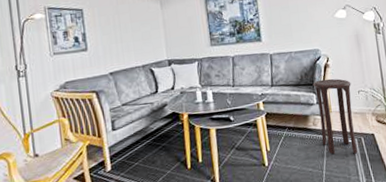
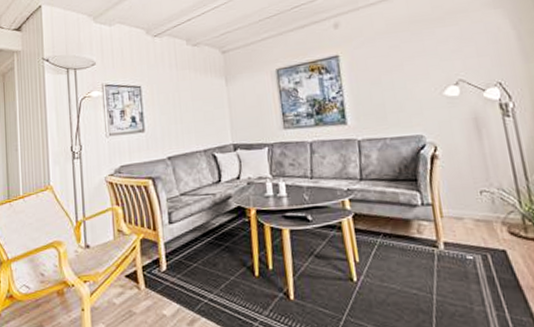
stool: present [312,78,358,155] -> none [415,173,482,276]

